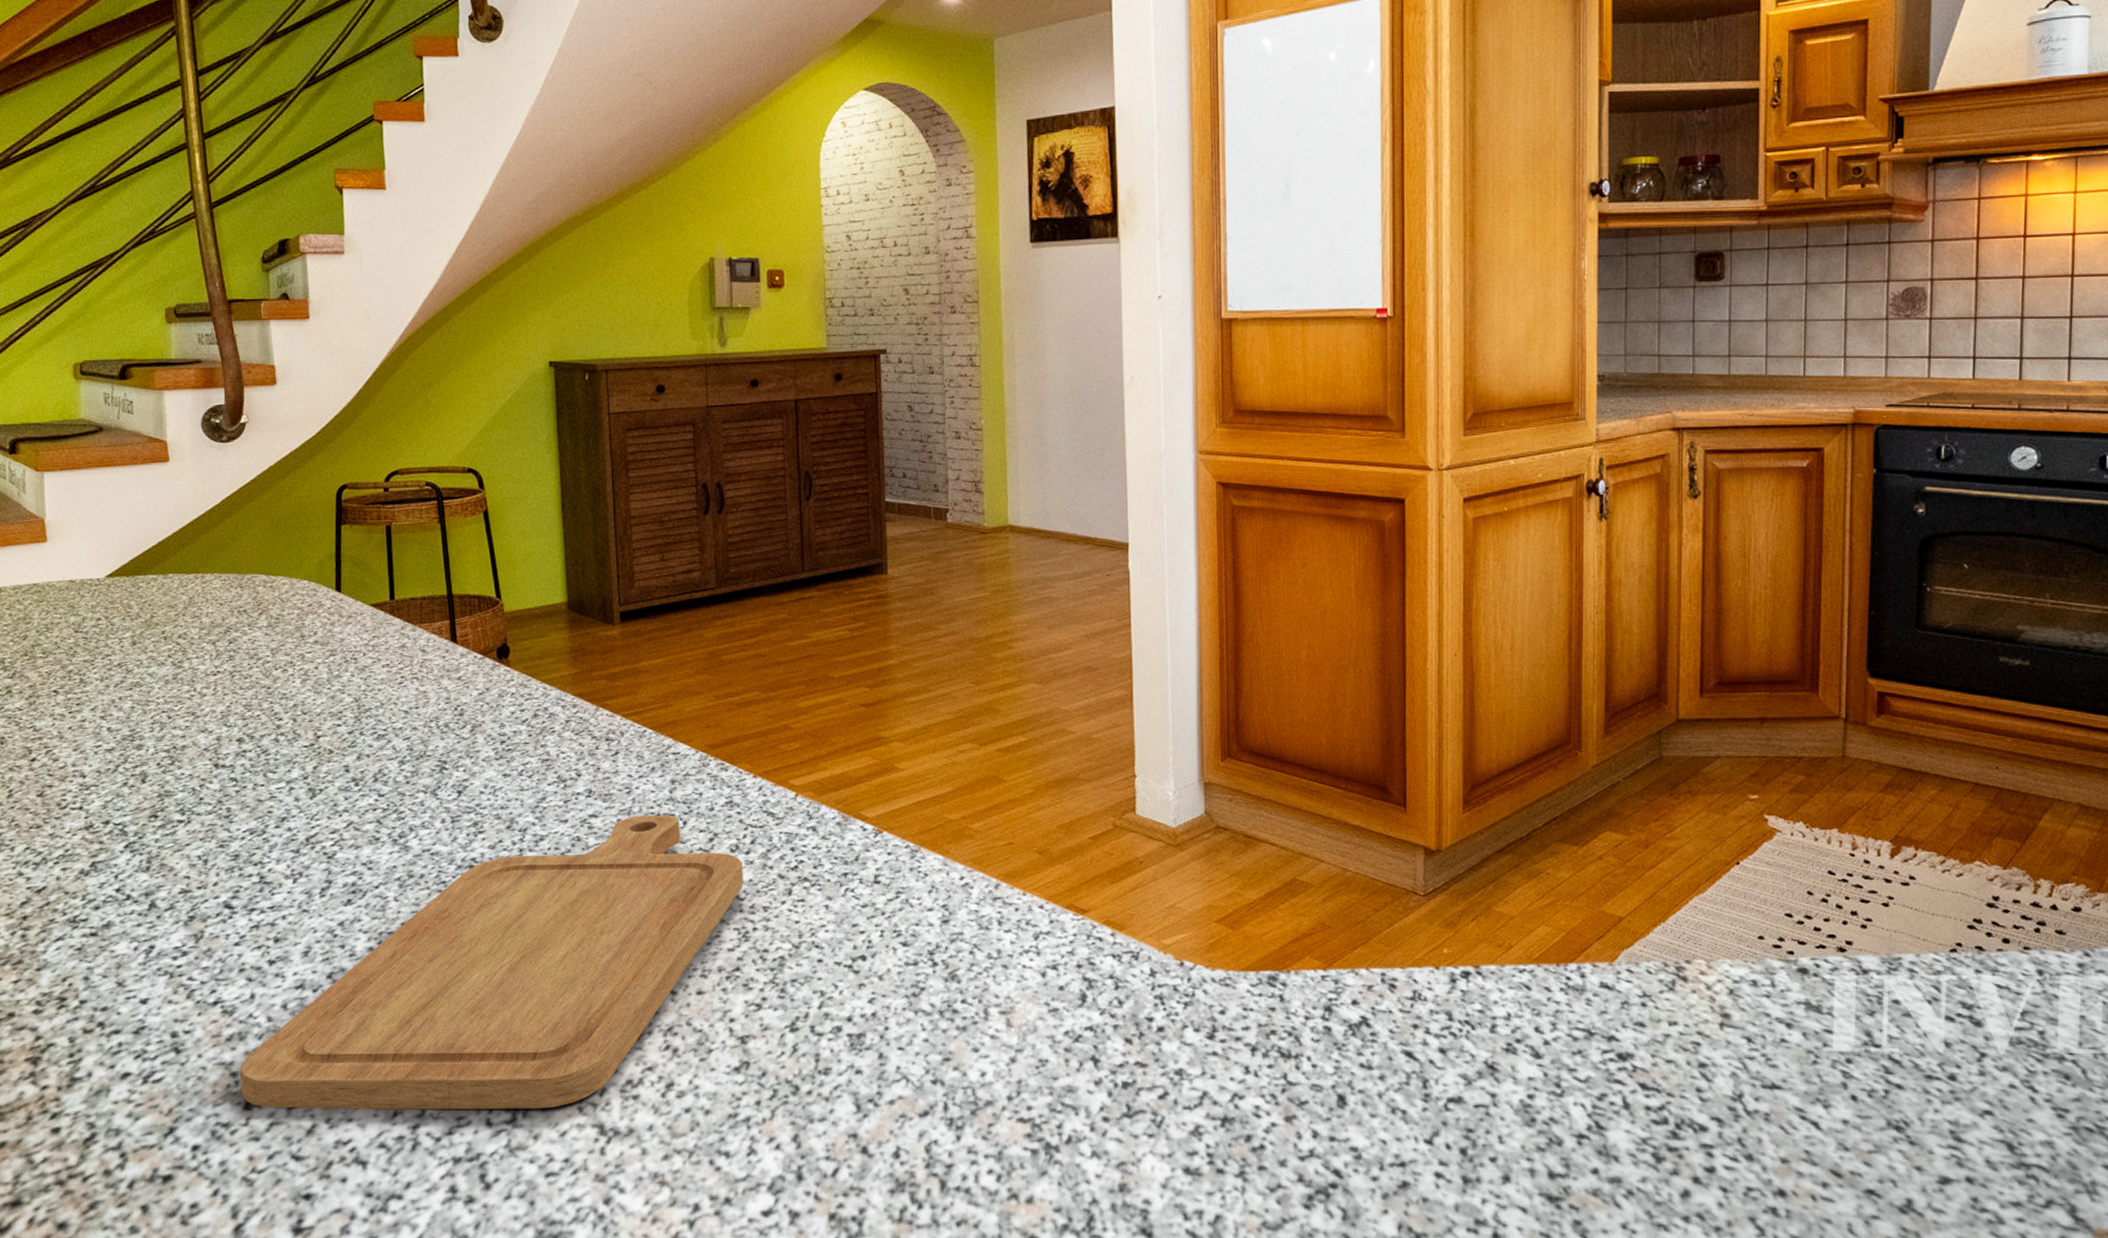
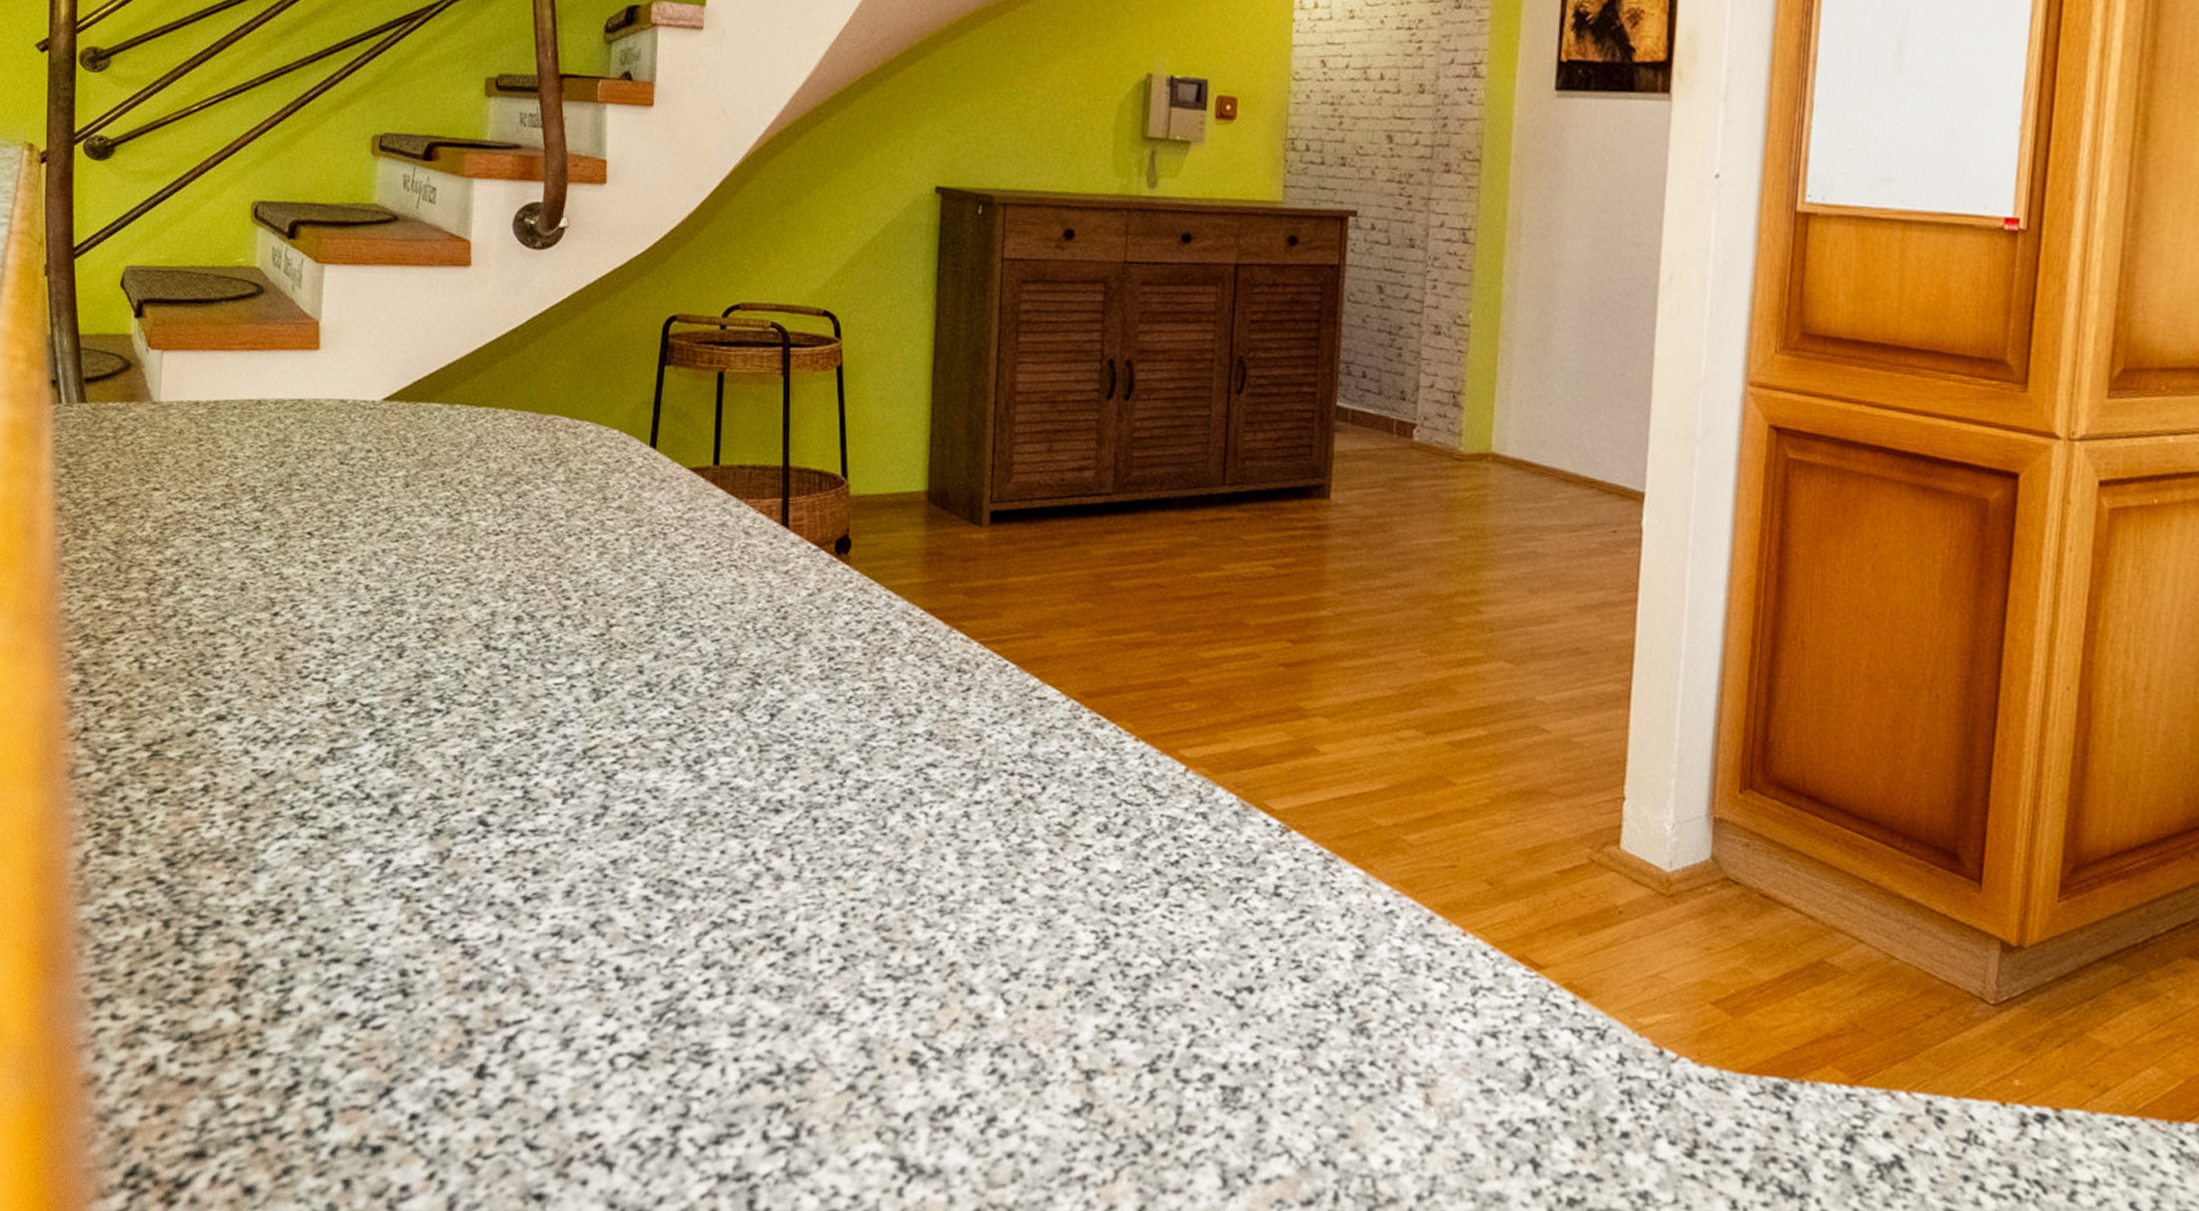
chopping board: present [239,814,744,1110] -> none [474,771,1111,1129]

